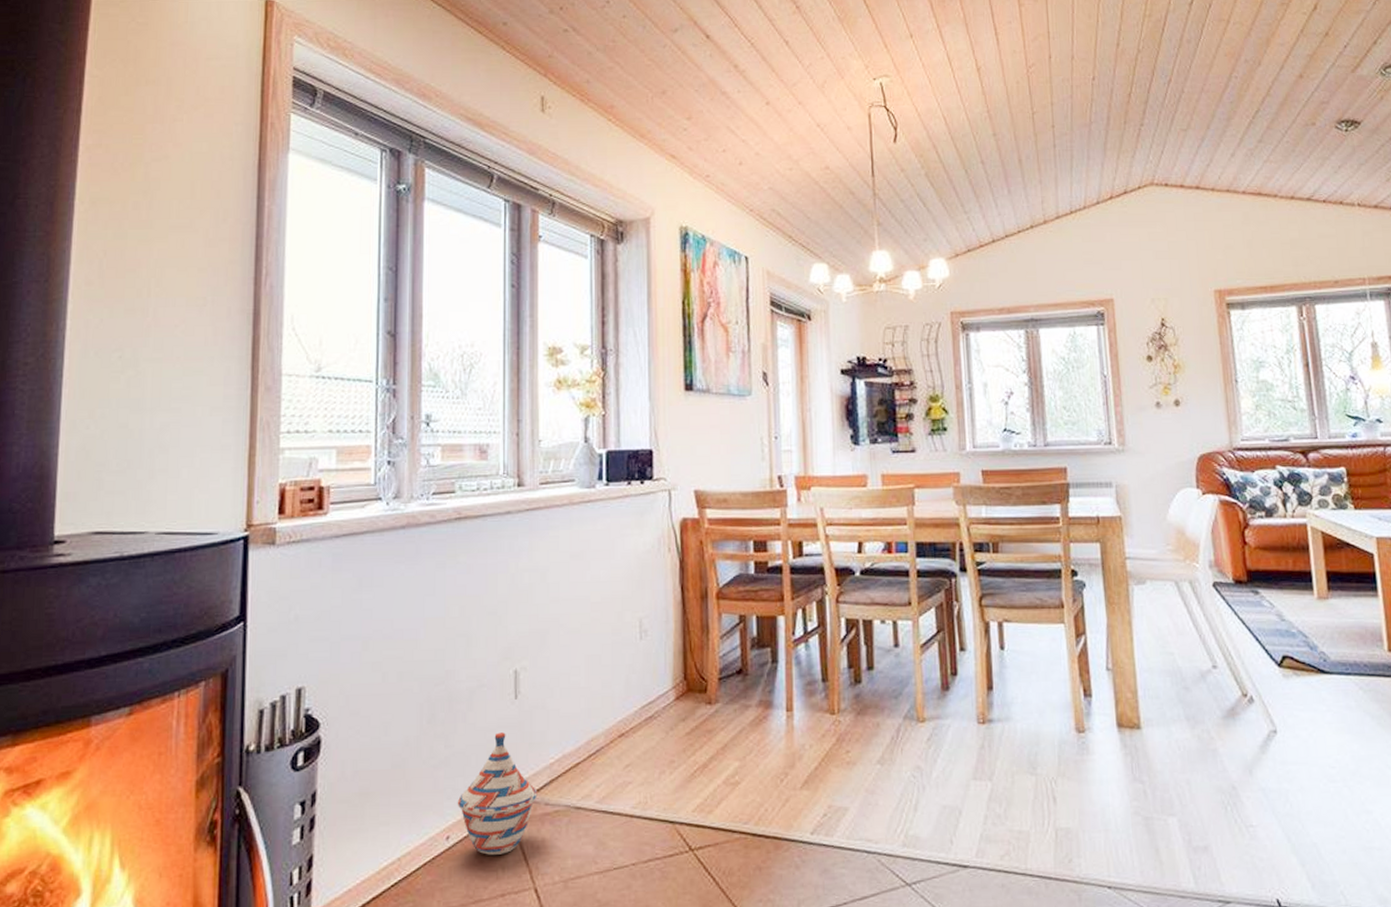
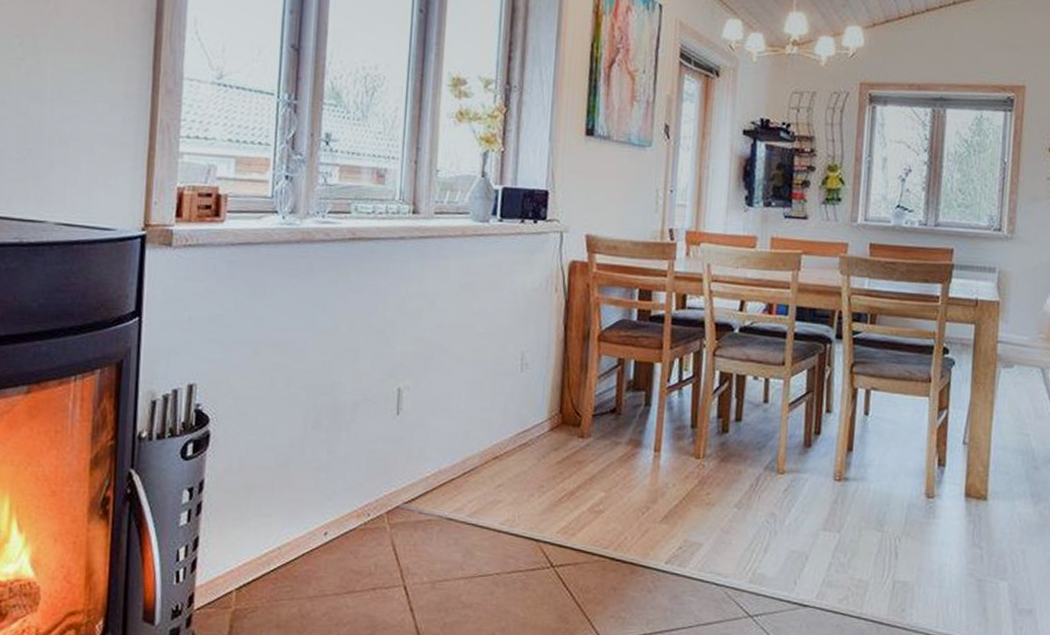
woven basket: present [457,732,538,855] -> none [336,444,413,553]

